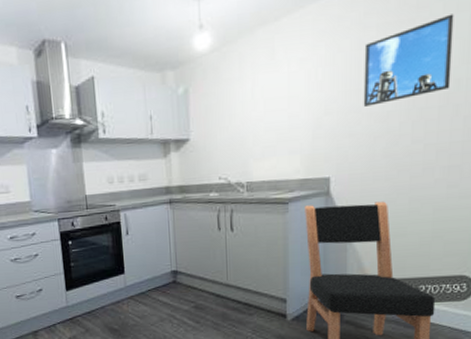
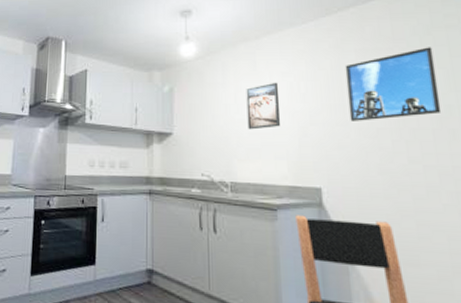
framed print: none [263,70,297,127] -> present [246,82,281,130]

